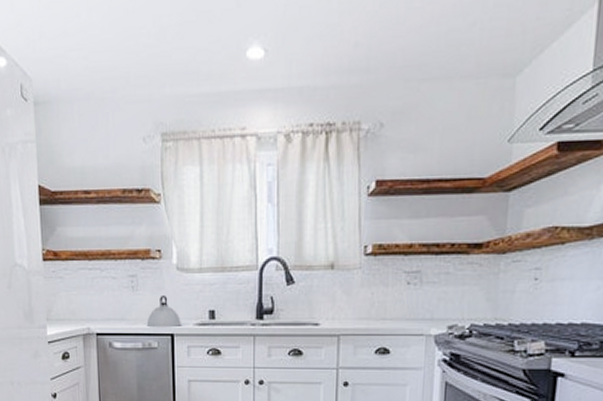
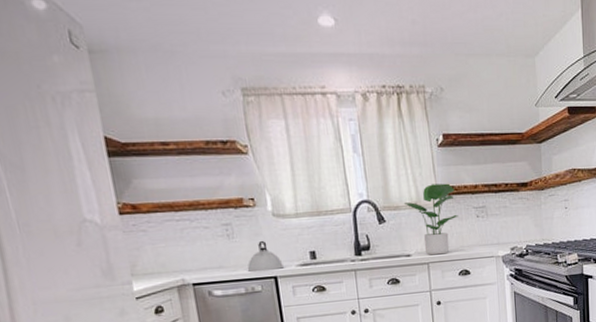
potted plant: none [318,241,383,327] -> present [403,183,458,256]

